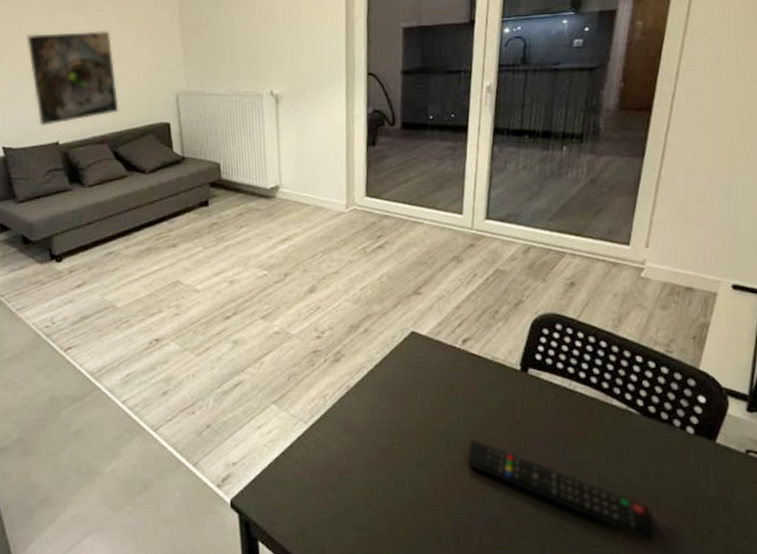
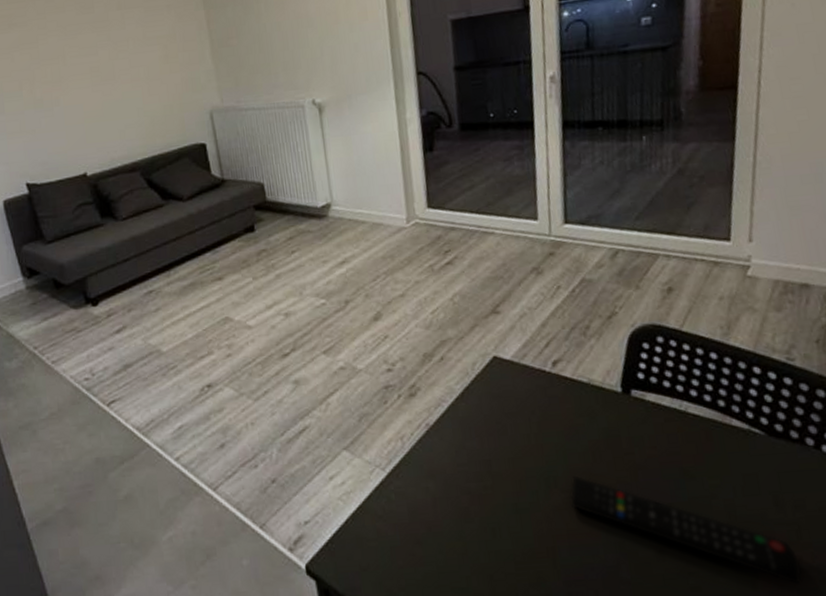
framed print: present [26,30,119,127] -> none [45,49,149,158]

